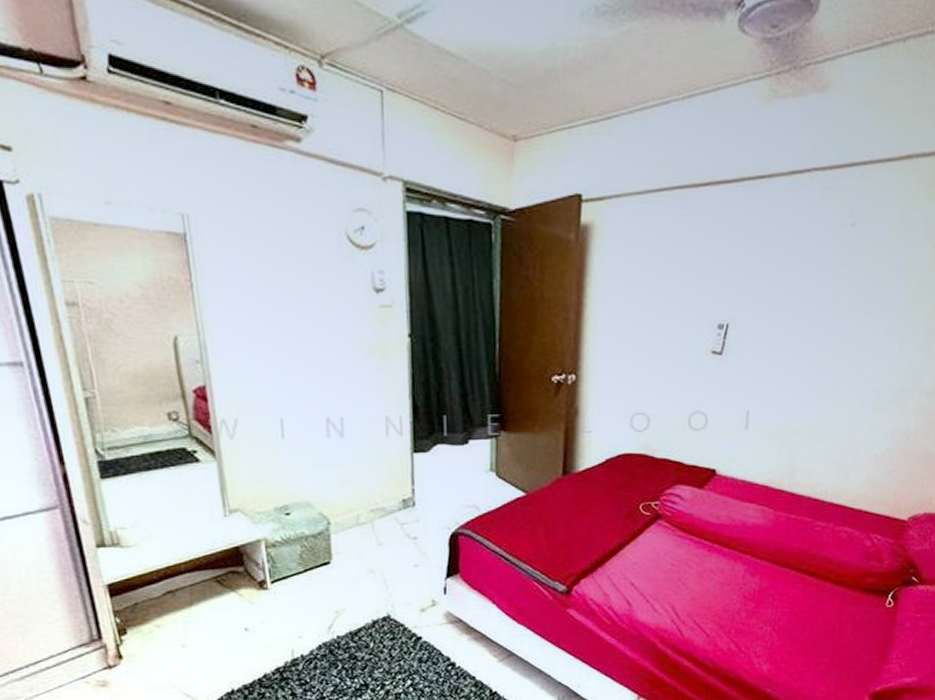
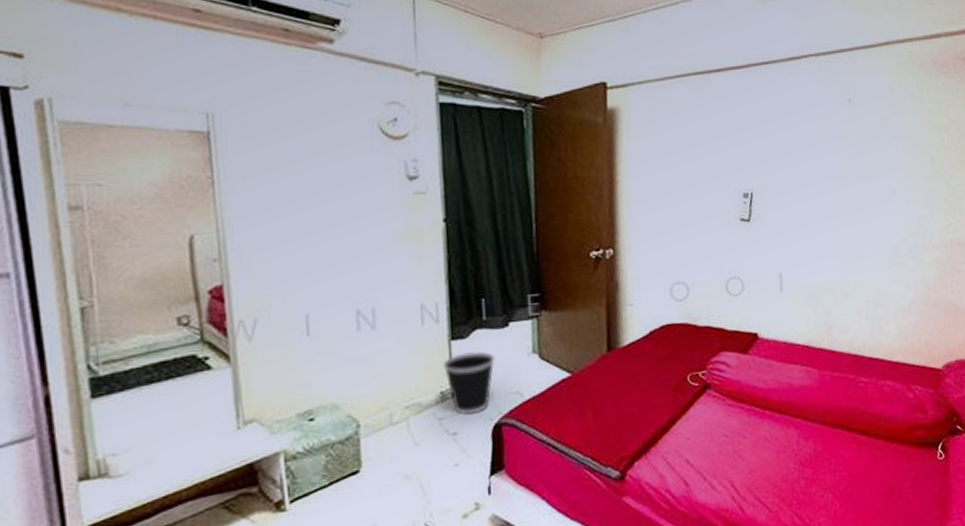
wastebasket: none [405,465,454,523] -> present [442,351,495,415]

